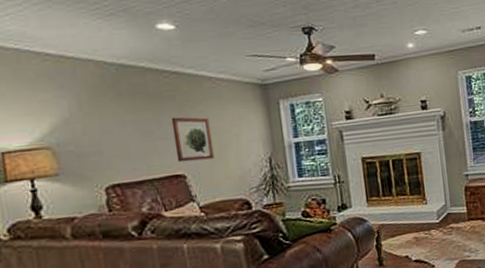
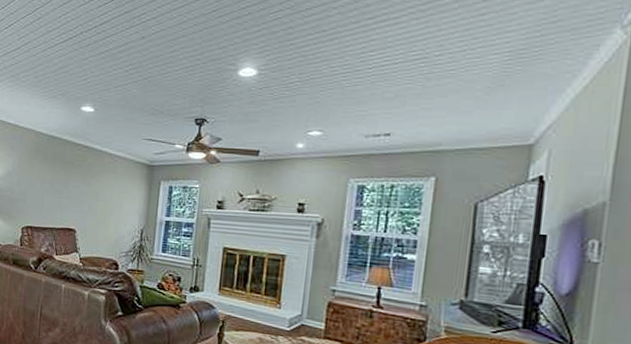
wall art: present [171,117,215,163] -> none [72,182,103,221]

